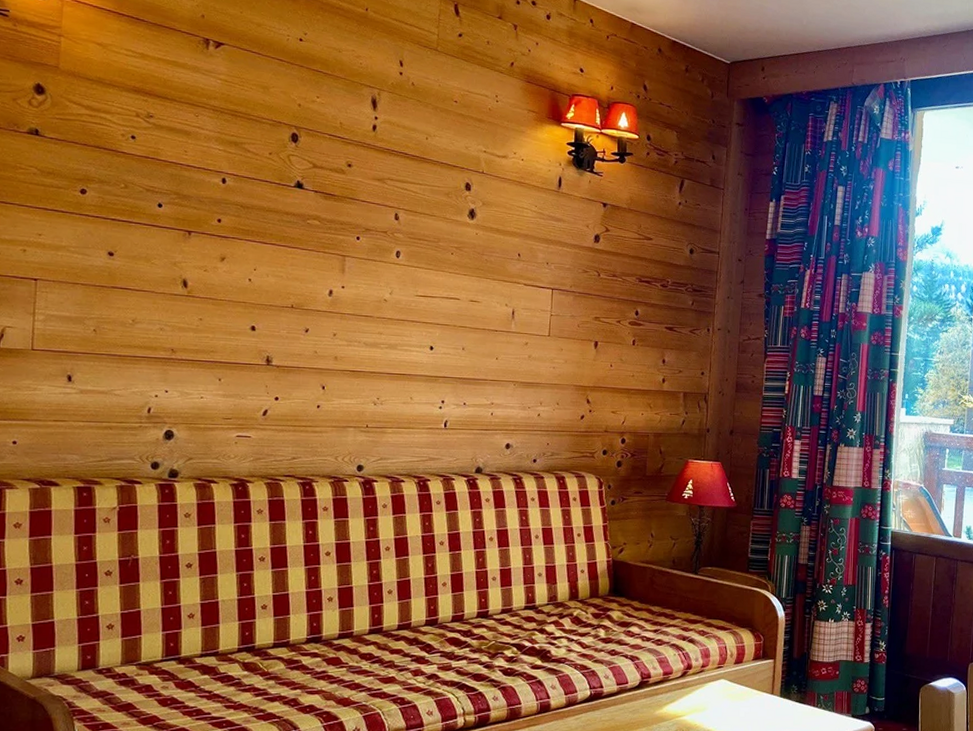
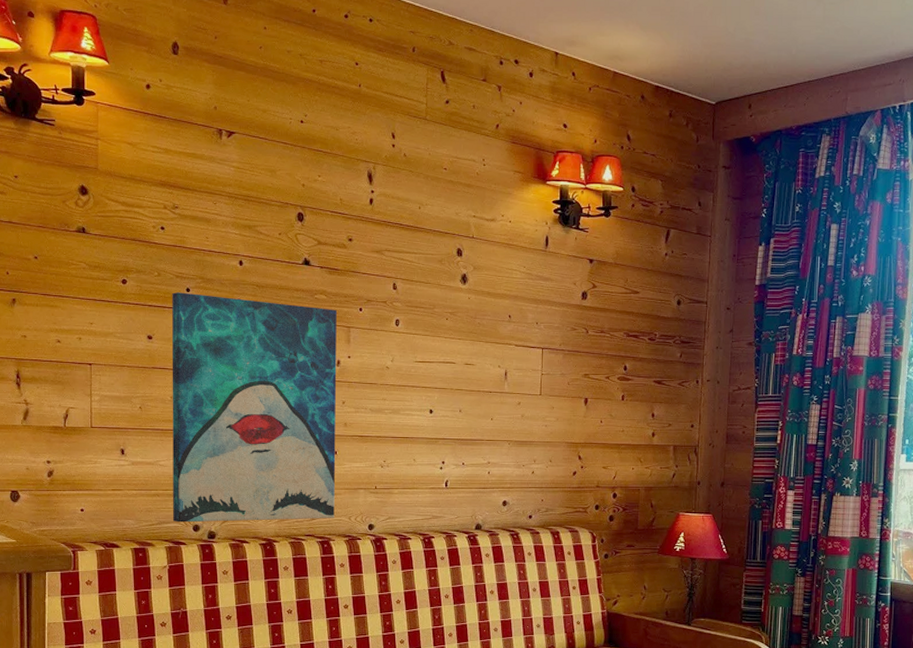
wall art: none [127,207,331,459] -> present [171,292,337,523]

